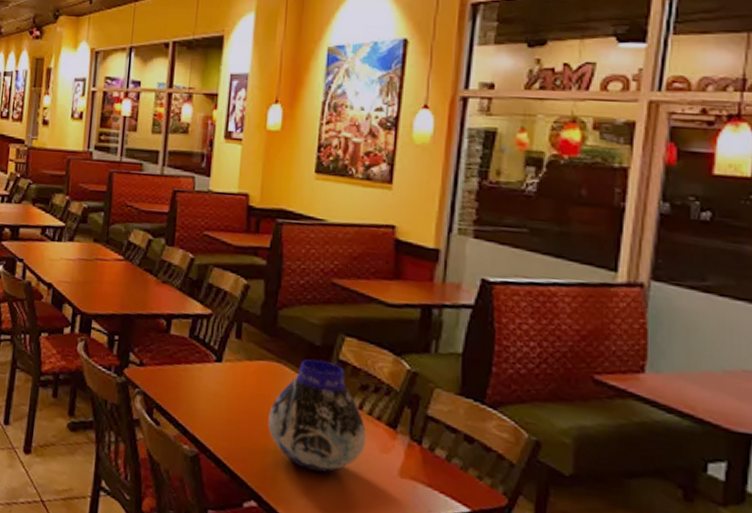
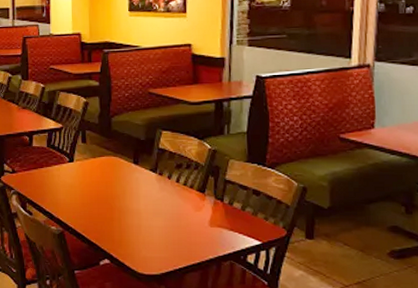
vase: present [268,359,366,473] -> none [112,150,183,231]

